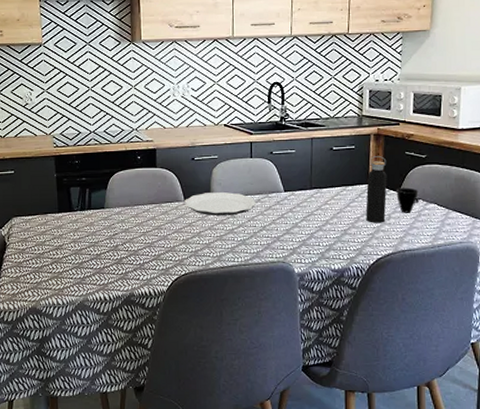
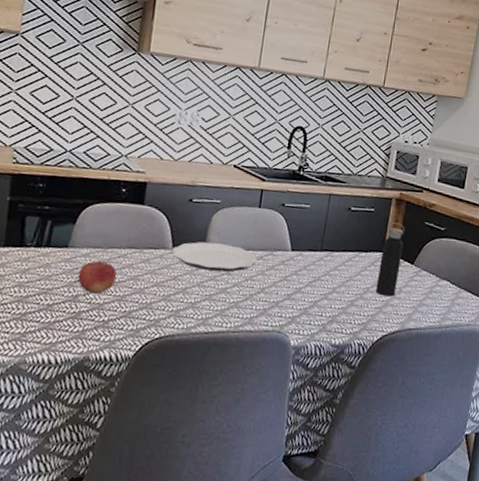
fruit: none [115,215,145,243] -> present [77,259,117,293]
cup: present [396,187,420,213] -> none [410,259,434,288]

